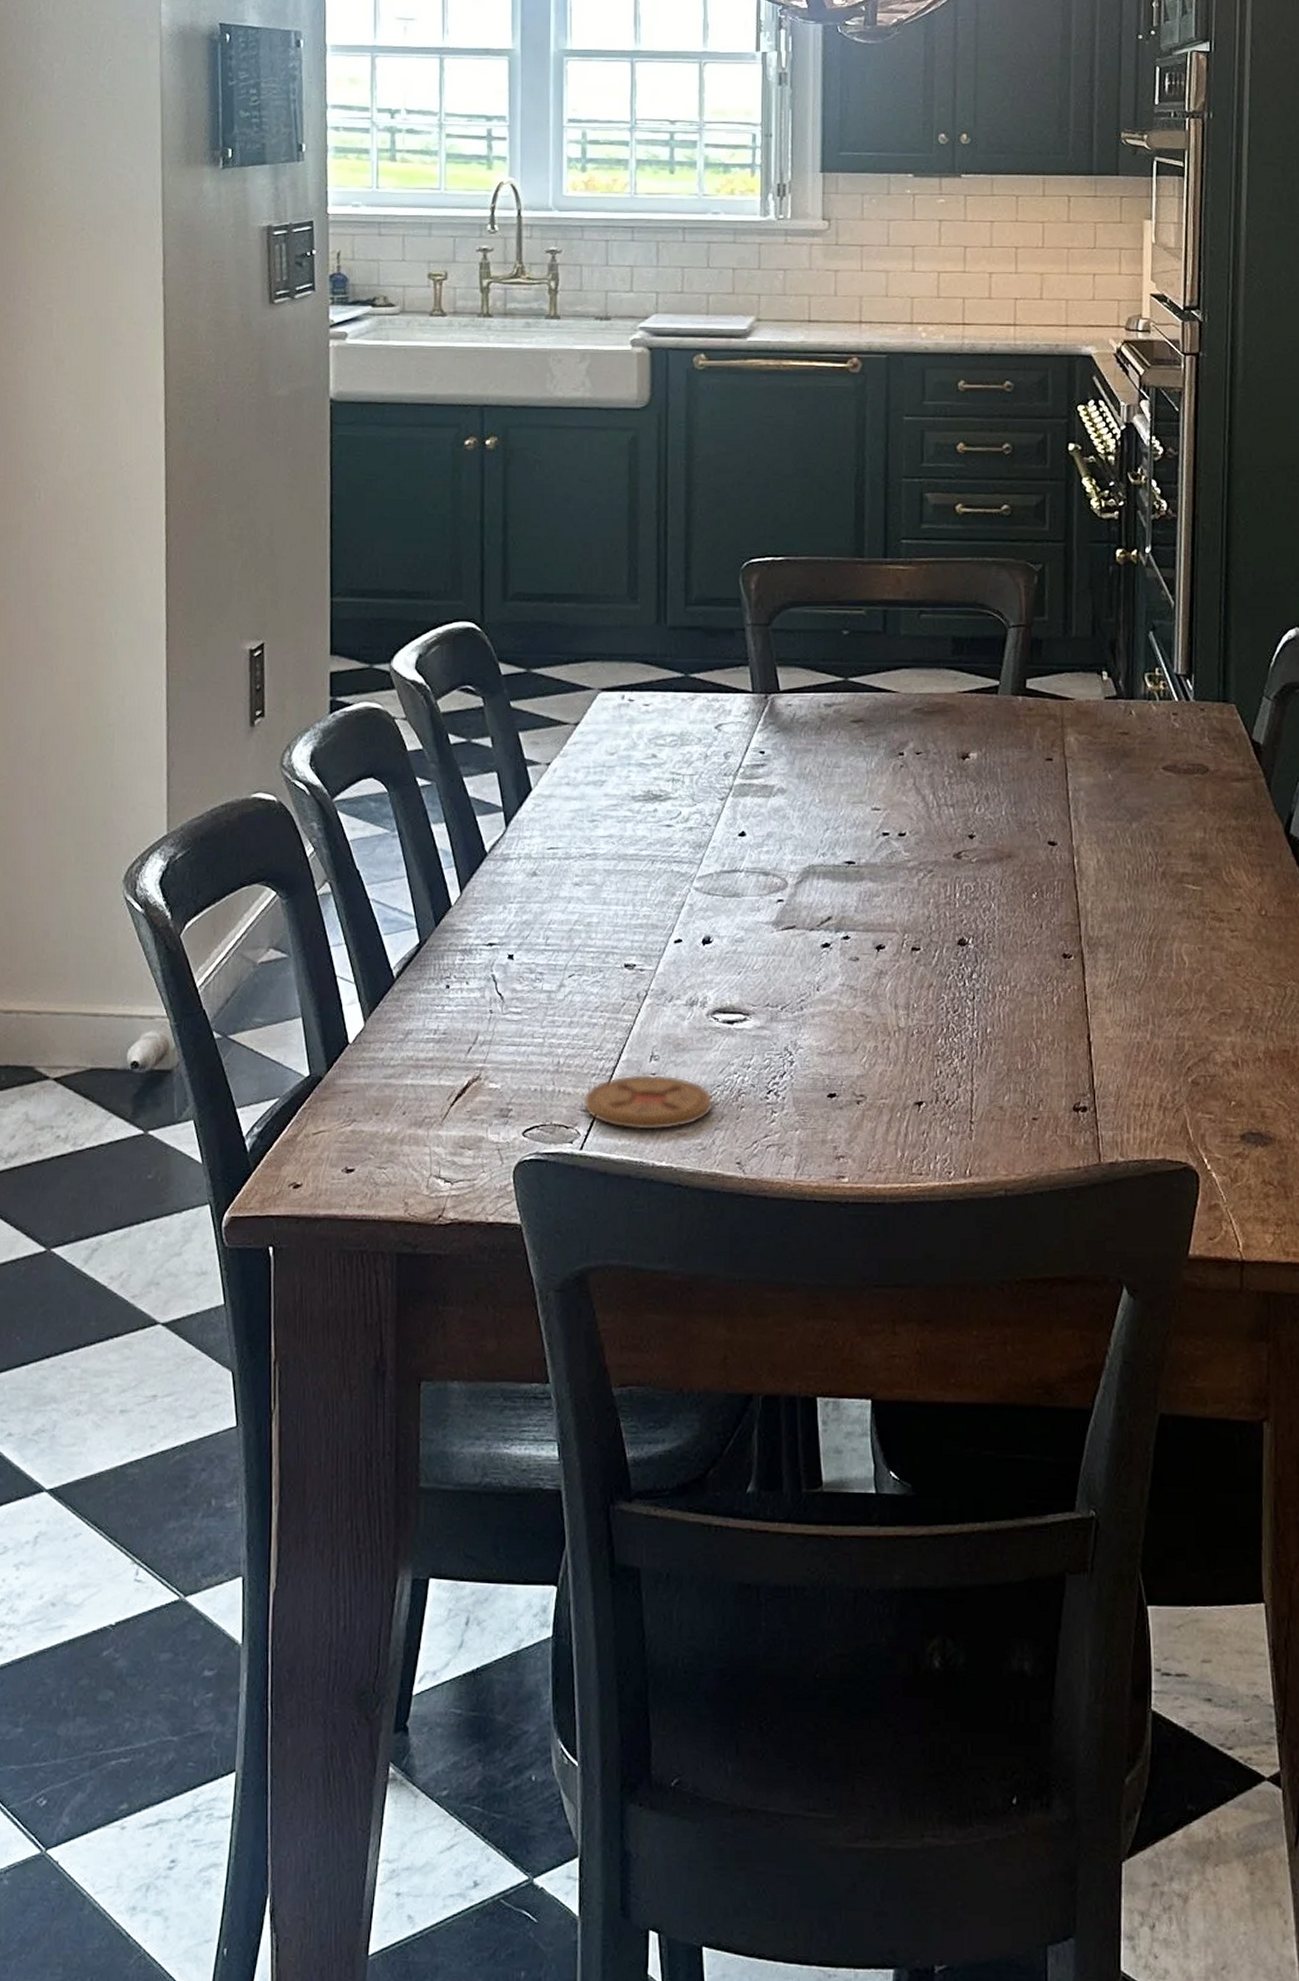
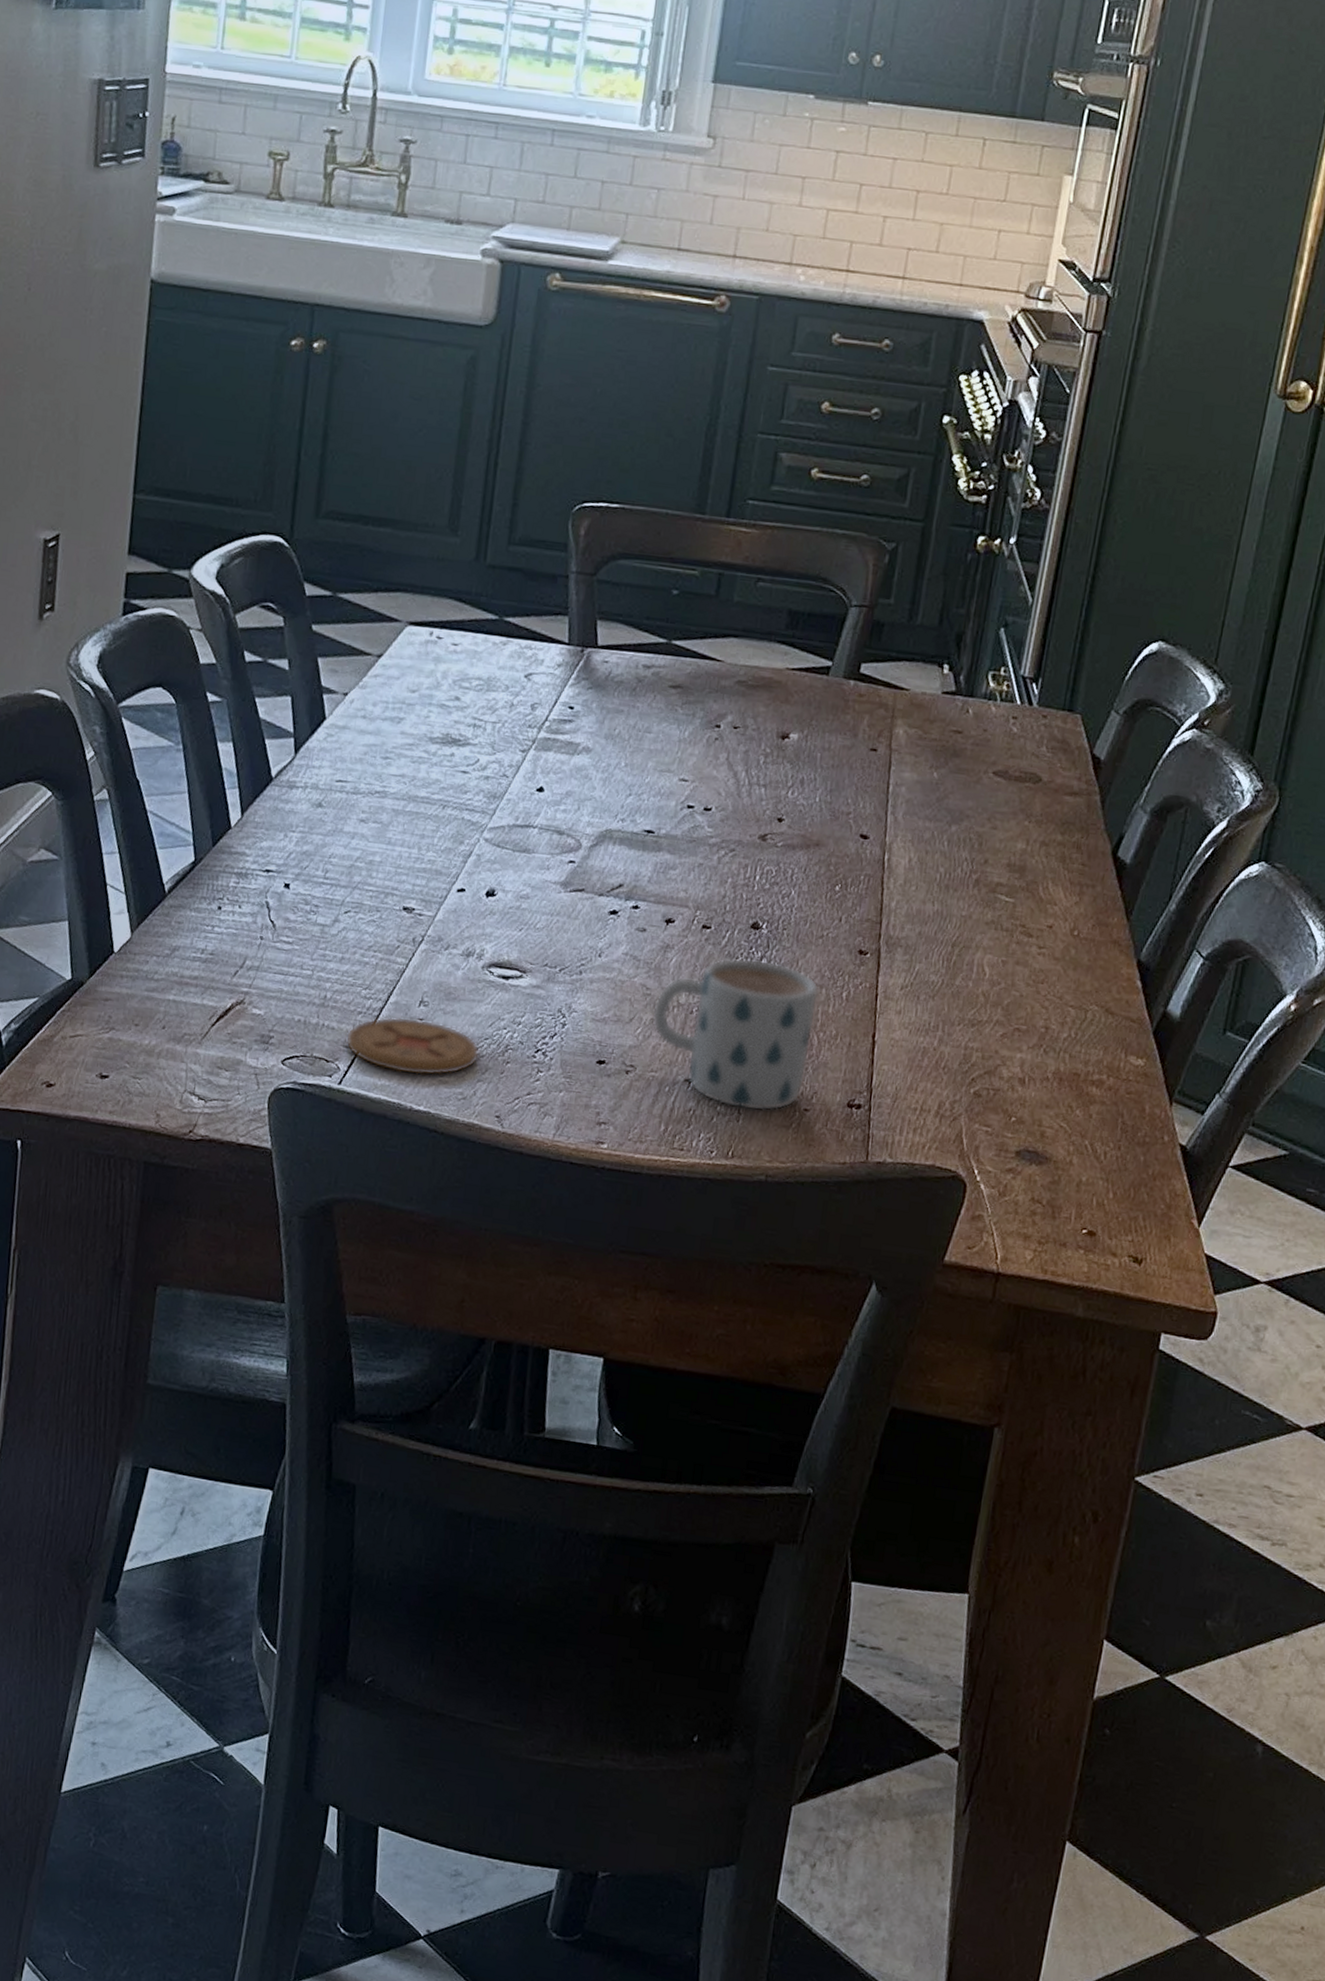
mug: none [874,975,1031,1126] -> present [651,957,819,1111]

